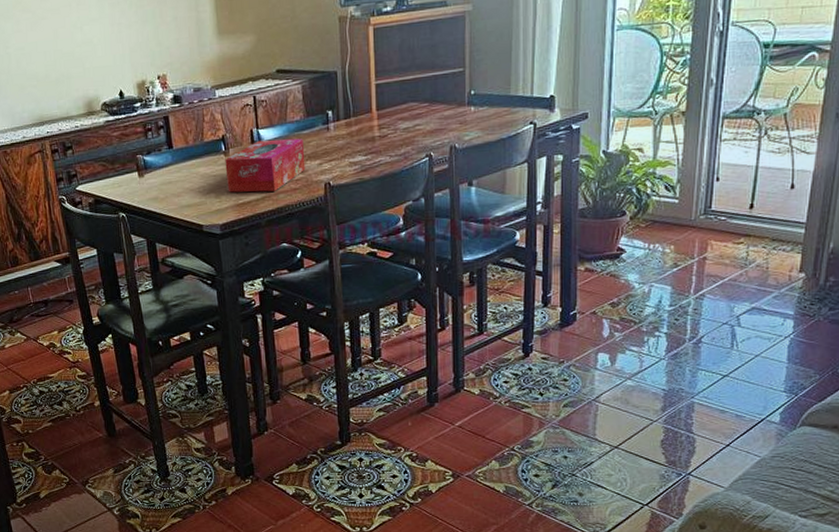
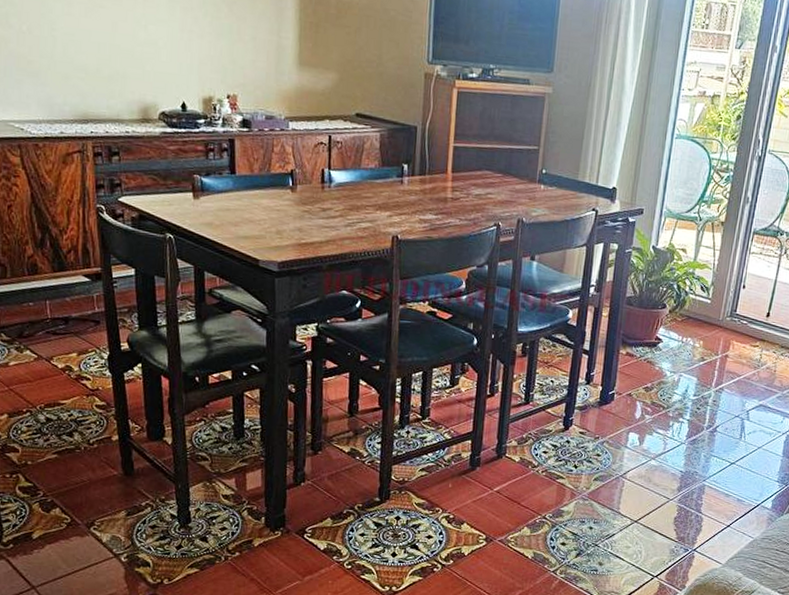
tissue box: present [225,138,305,193] -> none [290,181,376,236]

